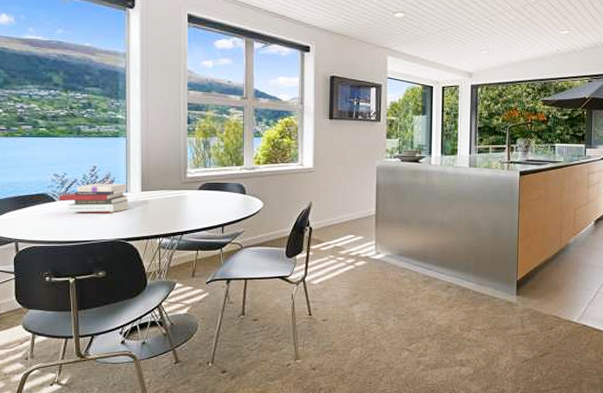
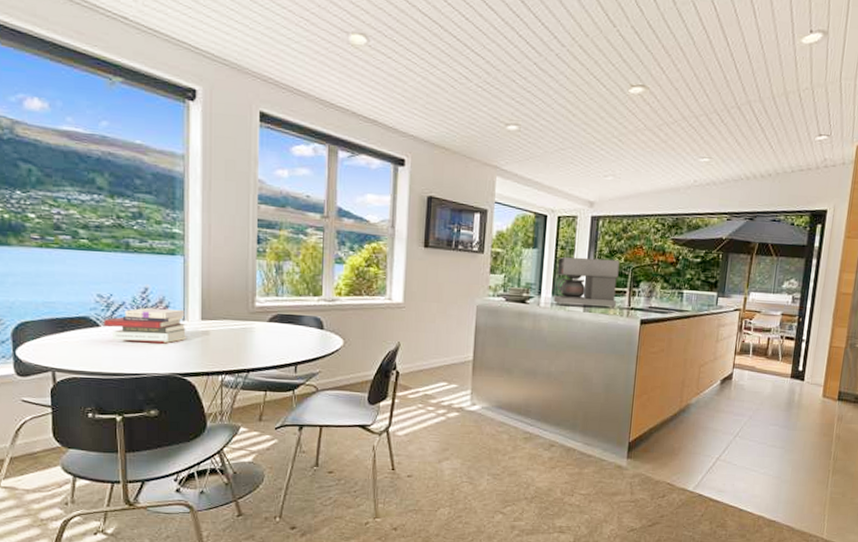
coffee maker: none [443,120,498,164] -> present [553,256,620,309]

